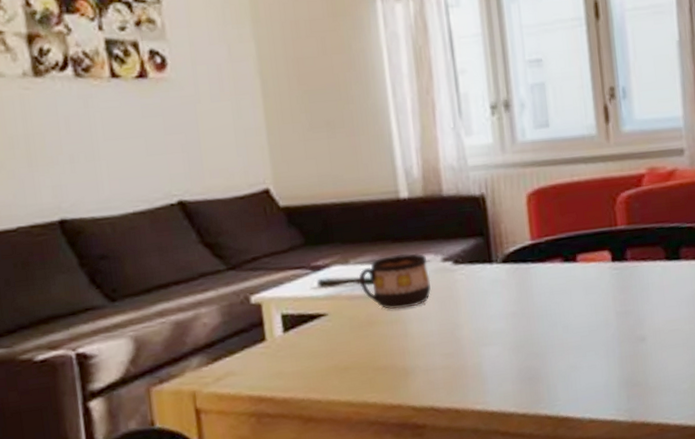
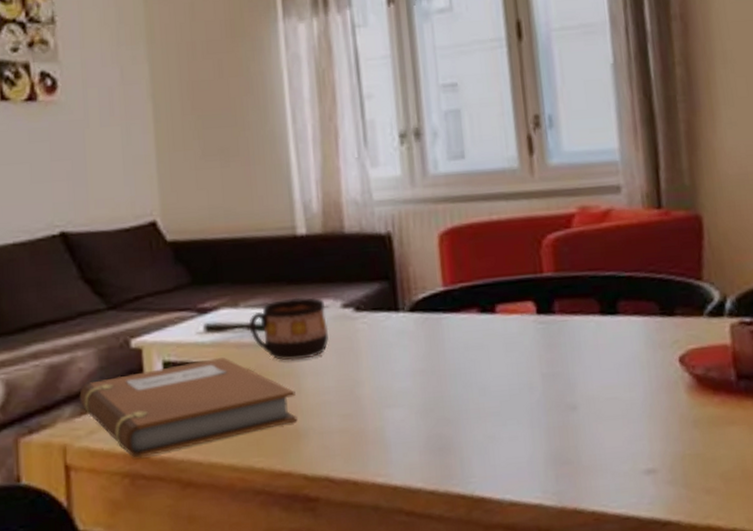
notebook: none [205,308,405,400] -> present [79,357,298,458]

